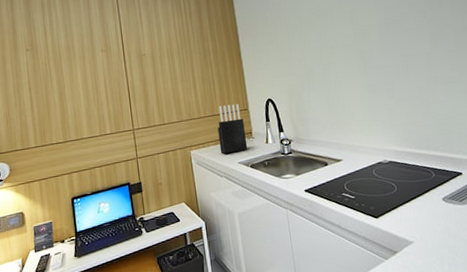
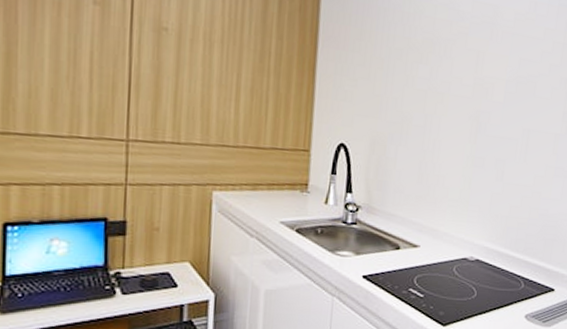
knife block: present [217,104,248,154] -> none [257,136,300,207]

